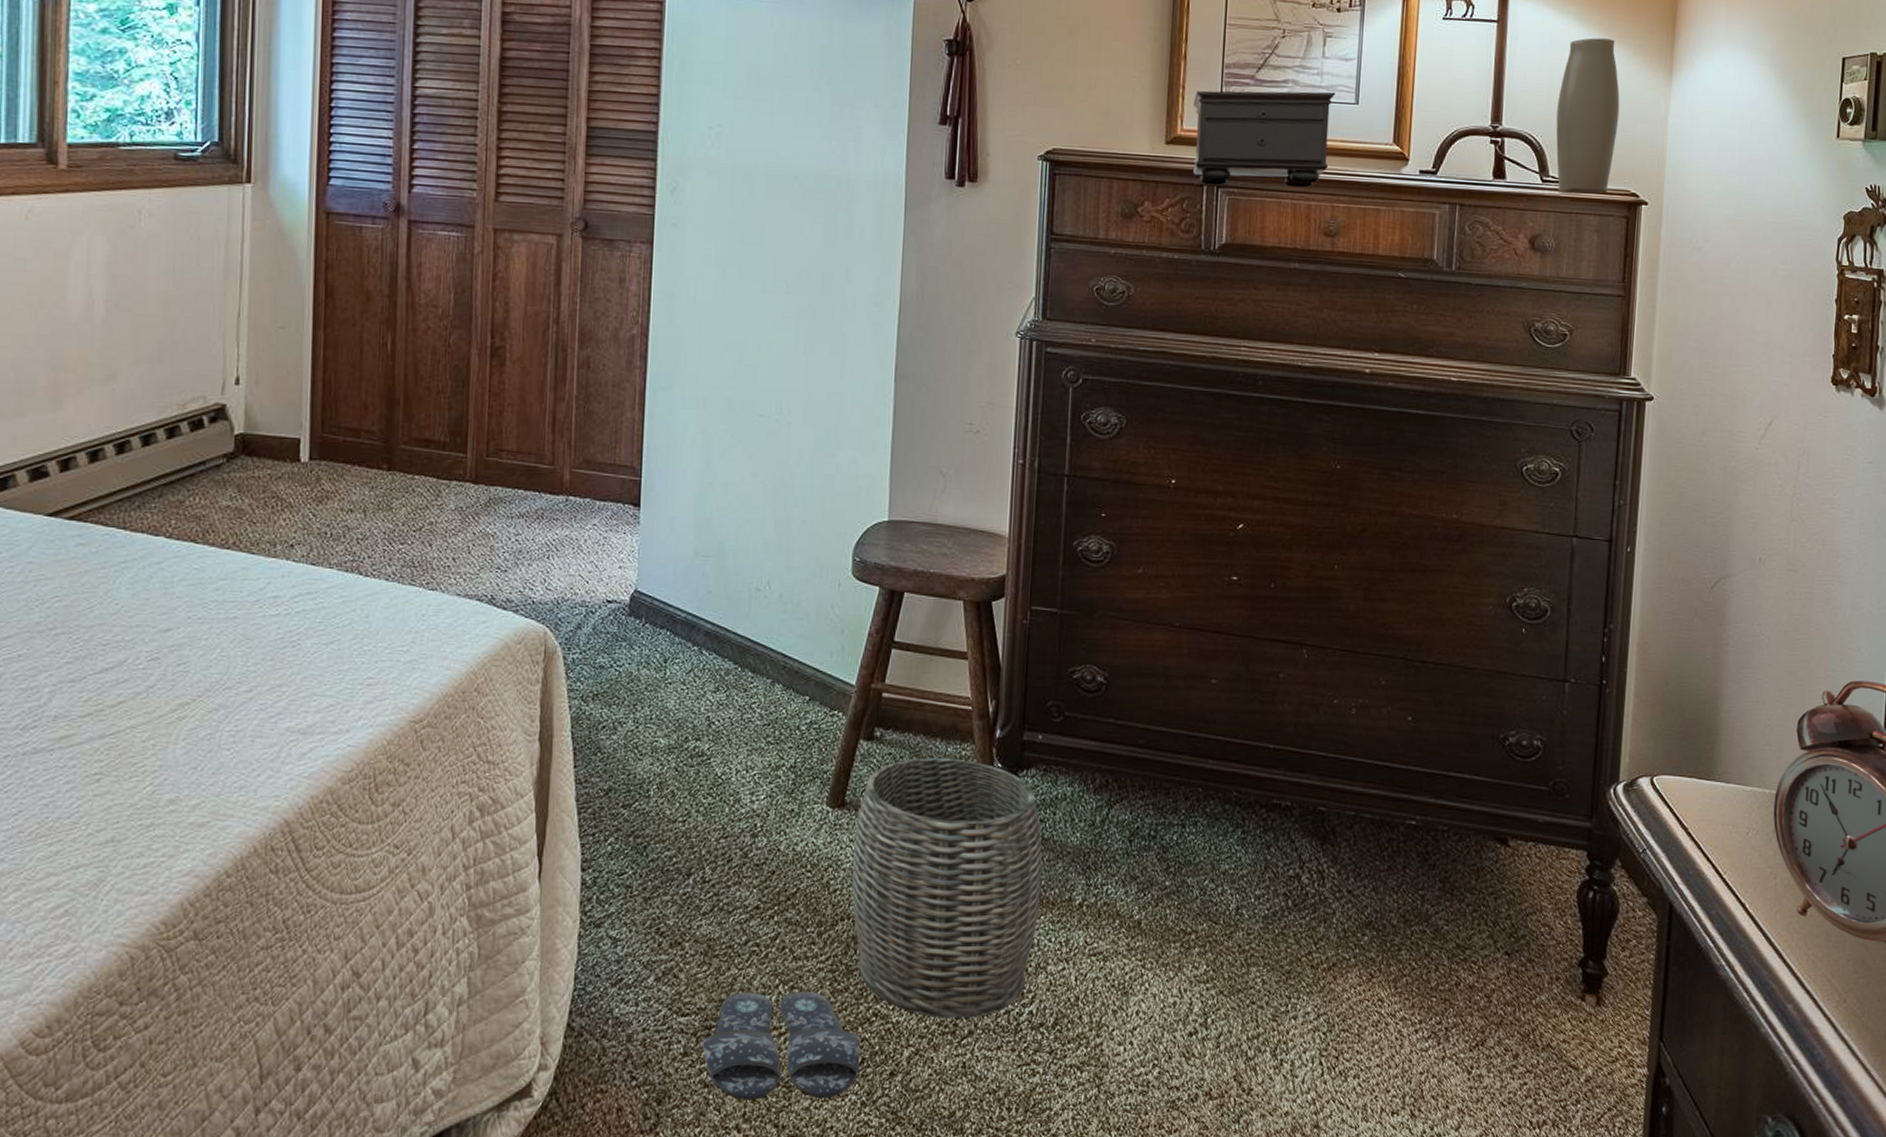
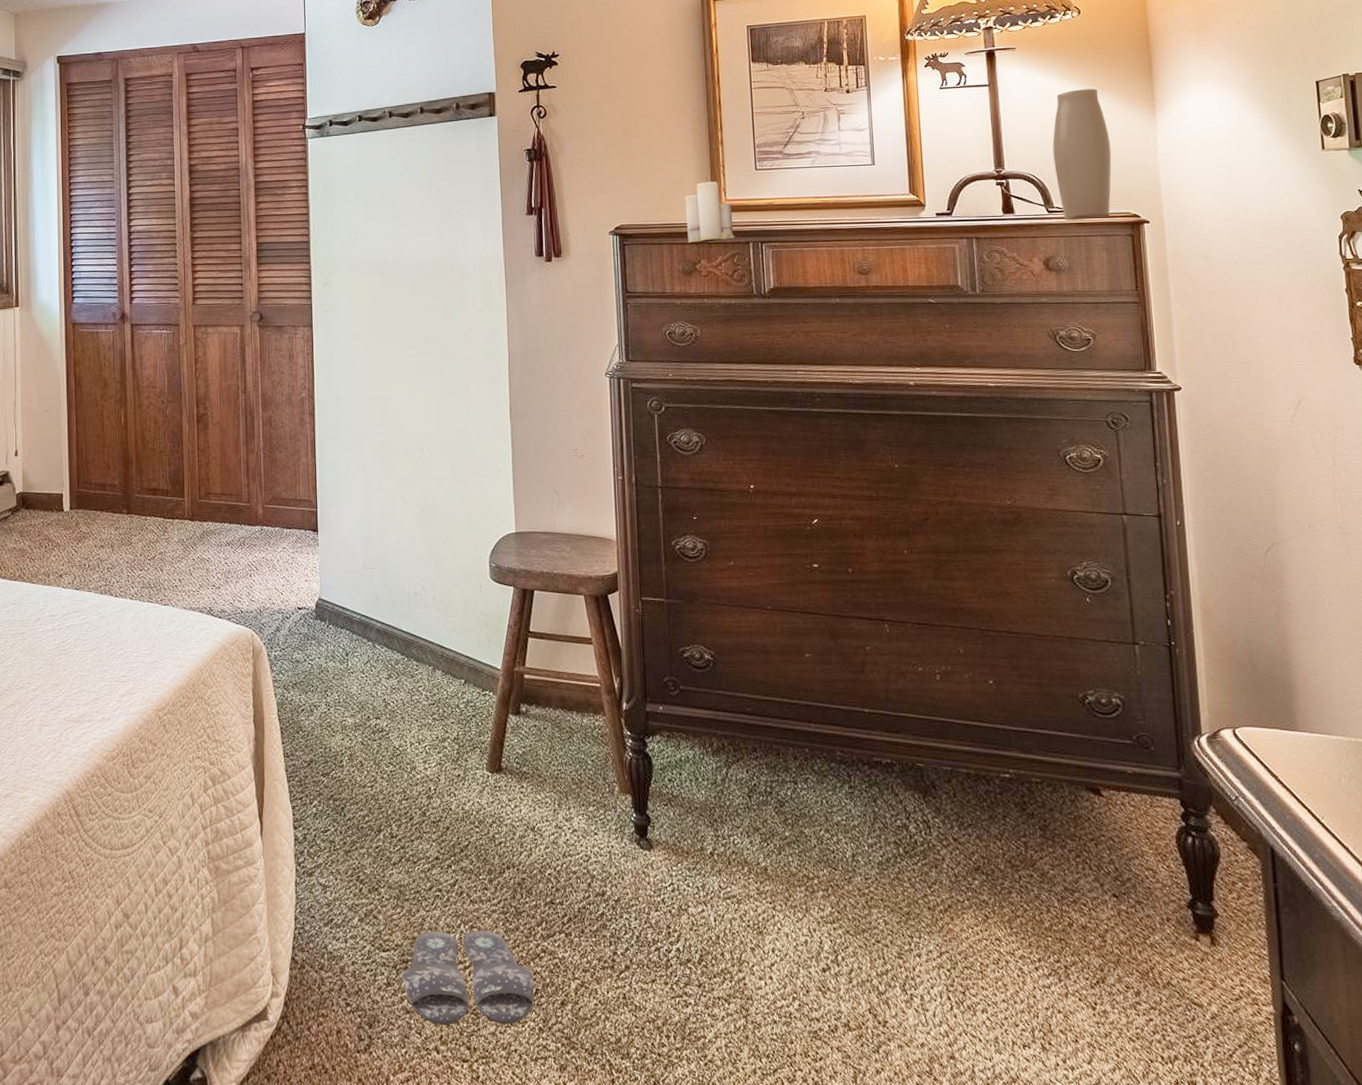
woven basket: present [852,758,1042,1018] -> none [512,728,677,954]
candle: none [1131,97,1188,181] -> present [685,176,735,244]
jewelry box: present [1193,90,1336,188] -> none [733,157,854,242]

